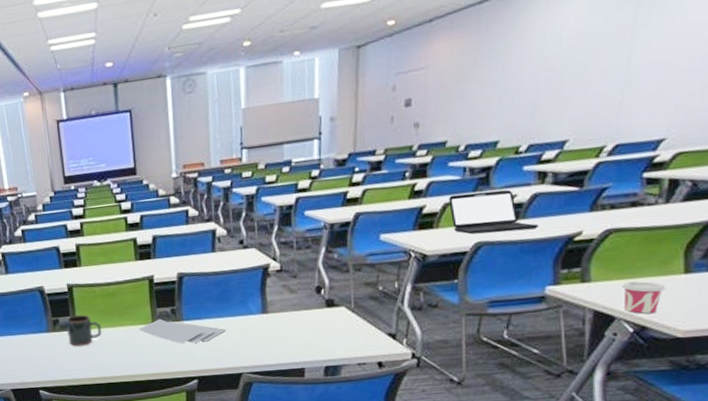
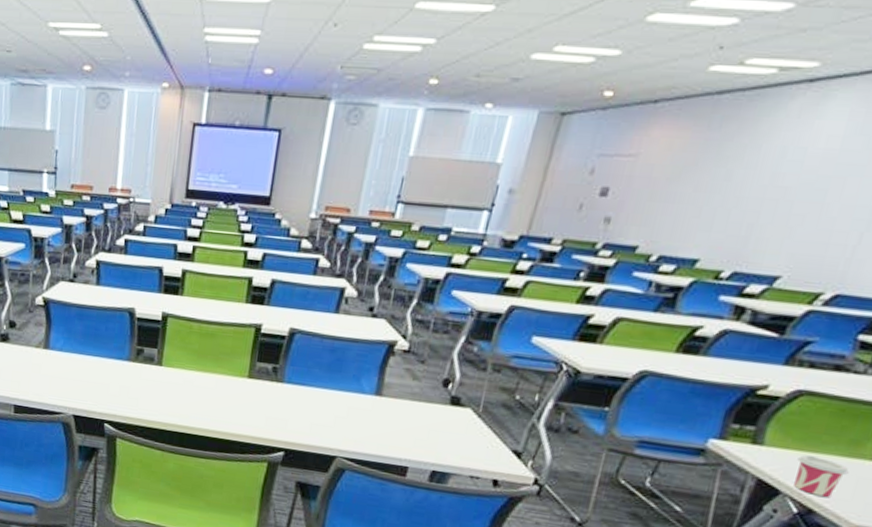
mug: present [66,314,102,346] -> none [149,348,190,386]
papers: present [138,318,226,344] -> none [231,374,329,413]
laptop: present [449,190,539,235] -> none [619,310,721,371]

